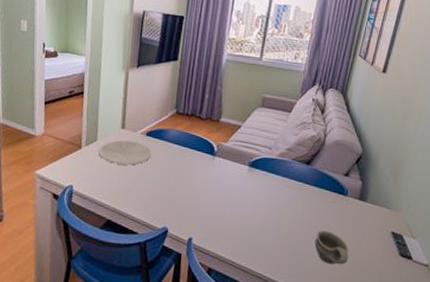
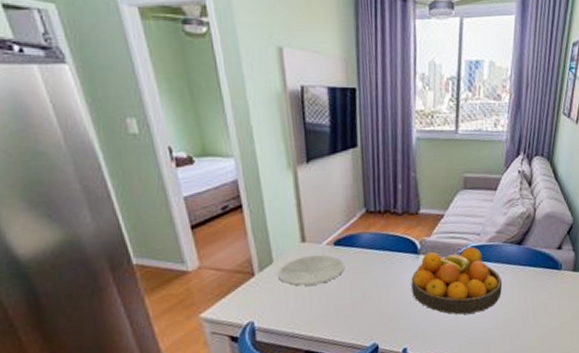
fruit bowl: none [204,156,288,220] -> present [411,245,503,315]
cup: present [314,230,349,265] -> none [533,309,567,341]

